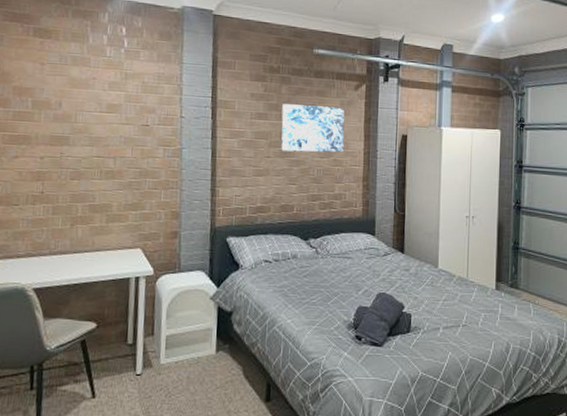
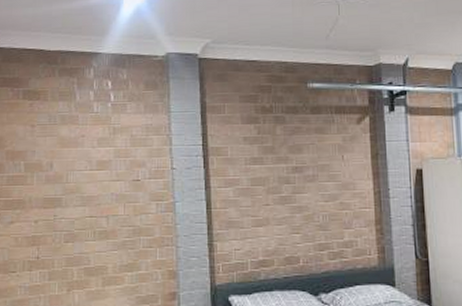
wall art: present [281,104,345,153] -> none [278,144,351,197]

